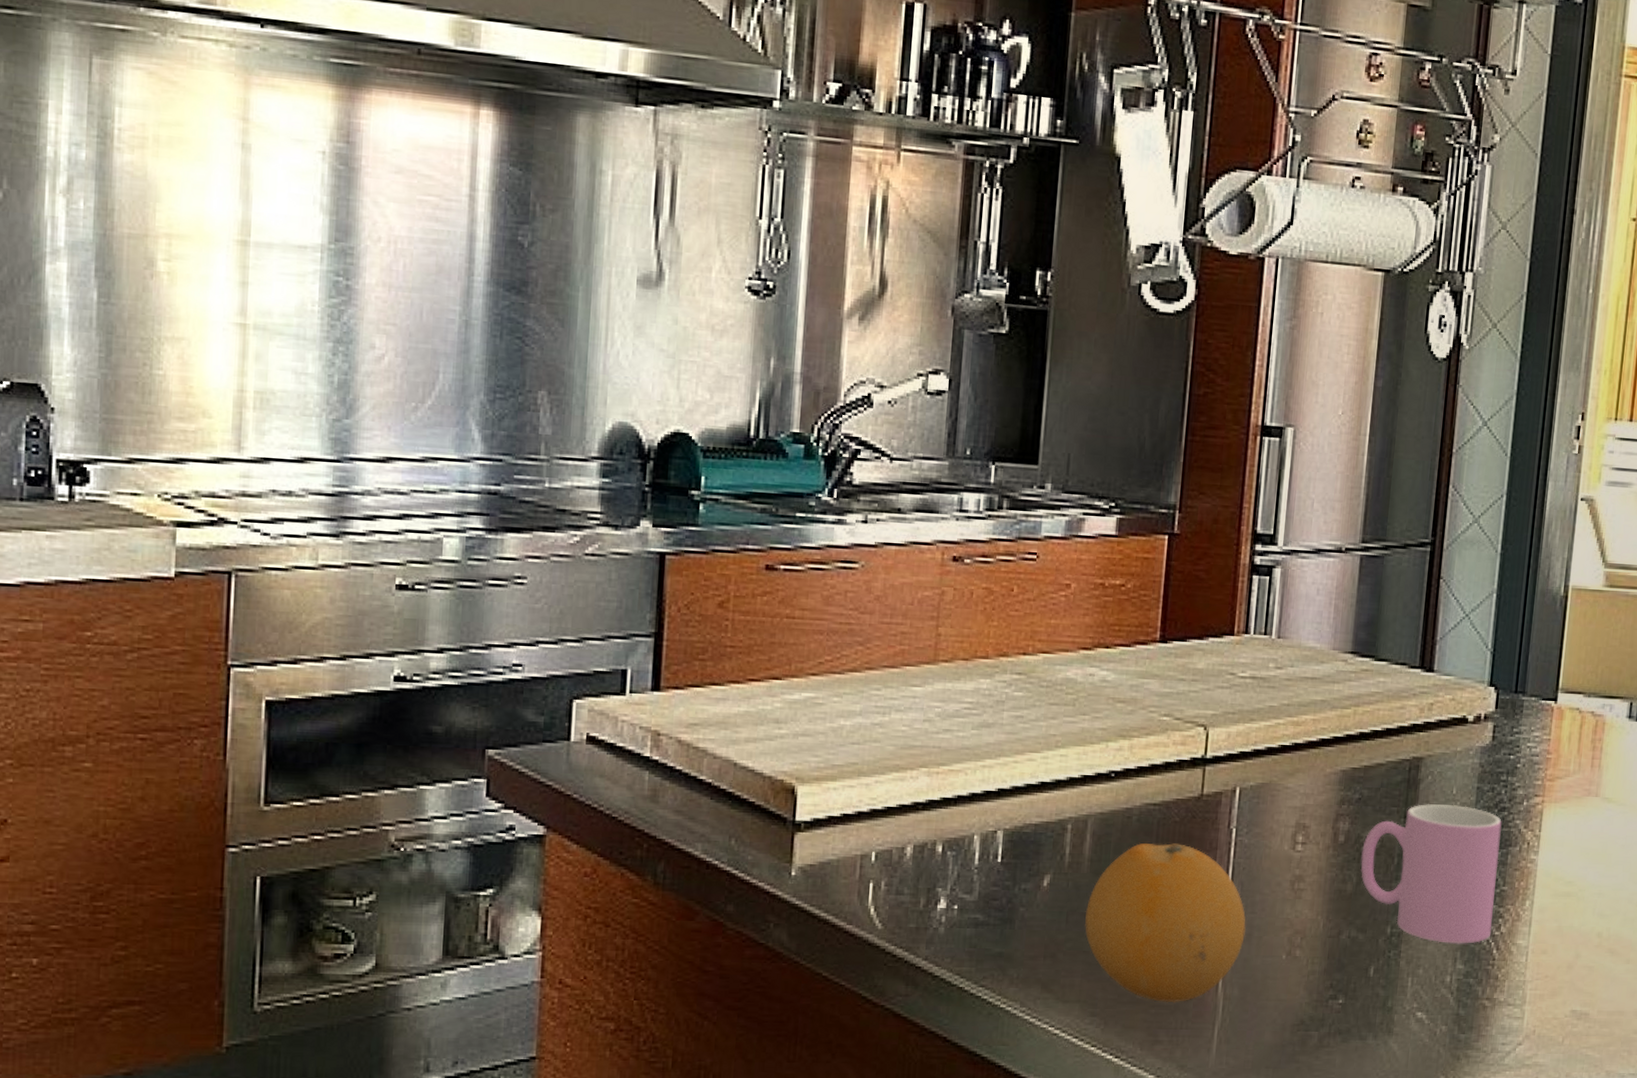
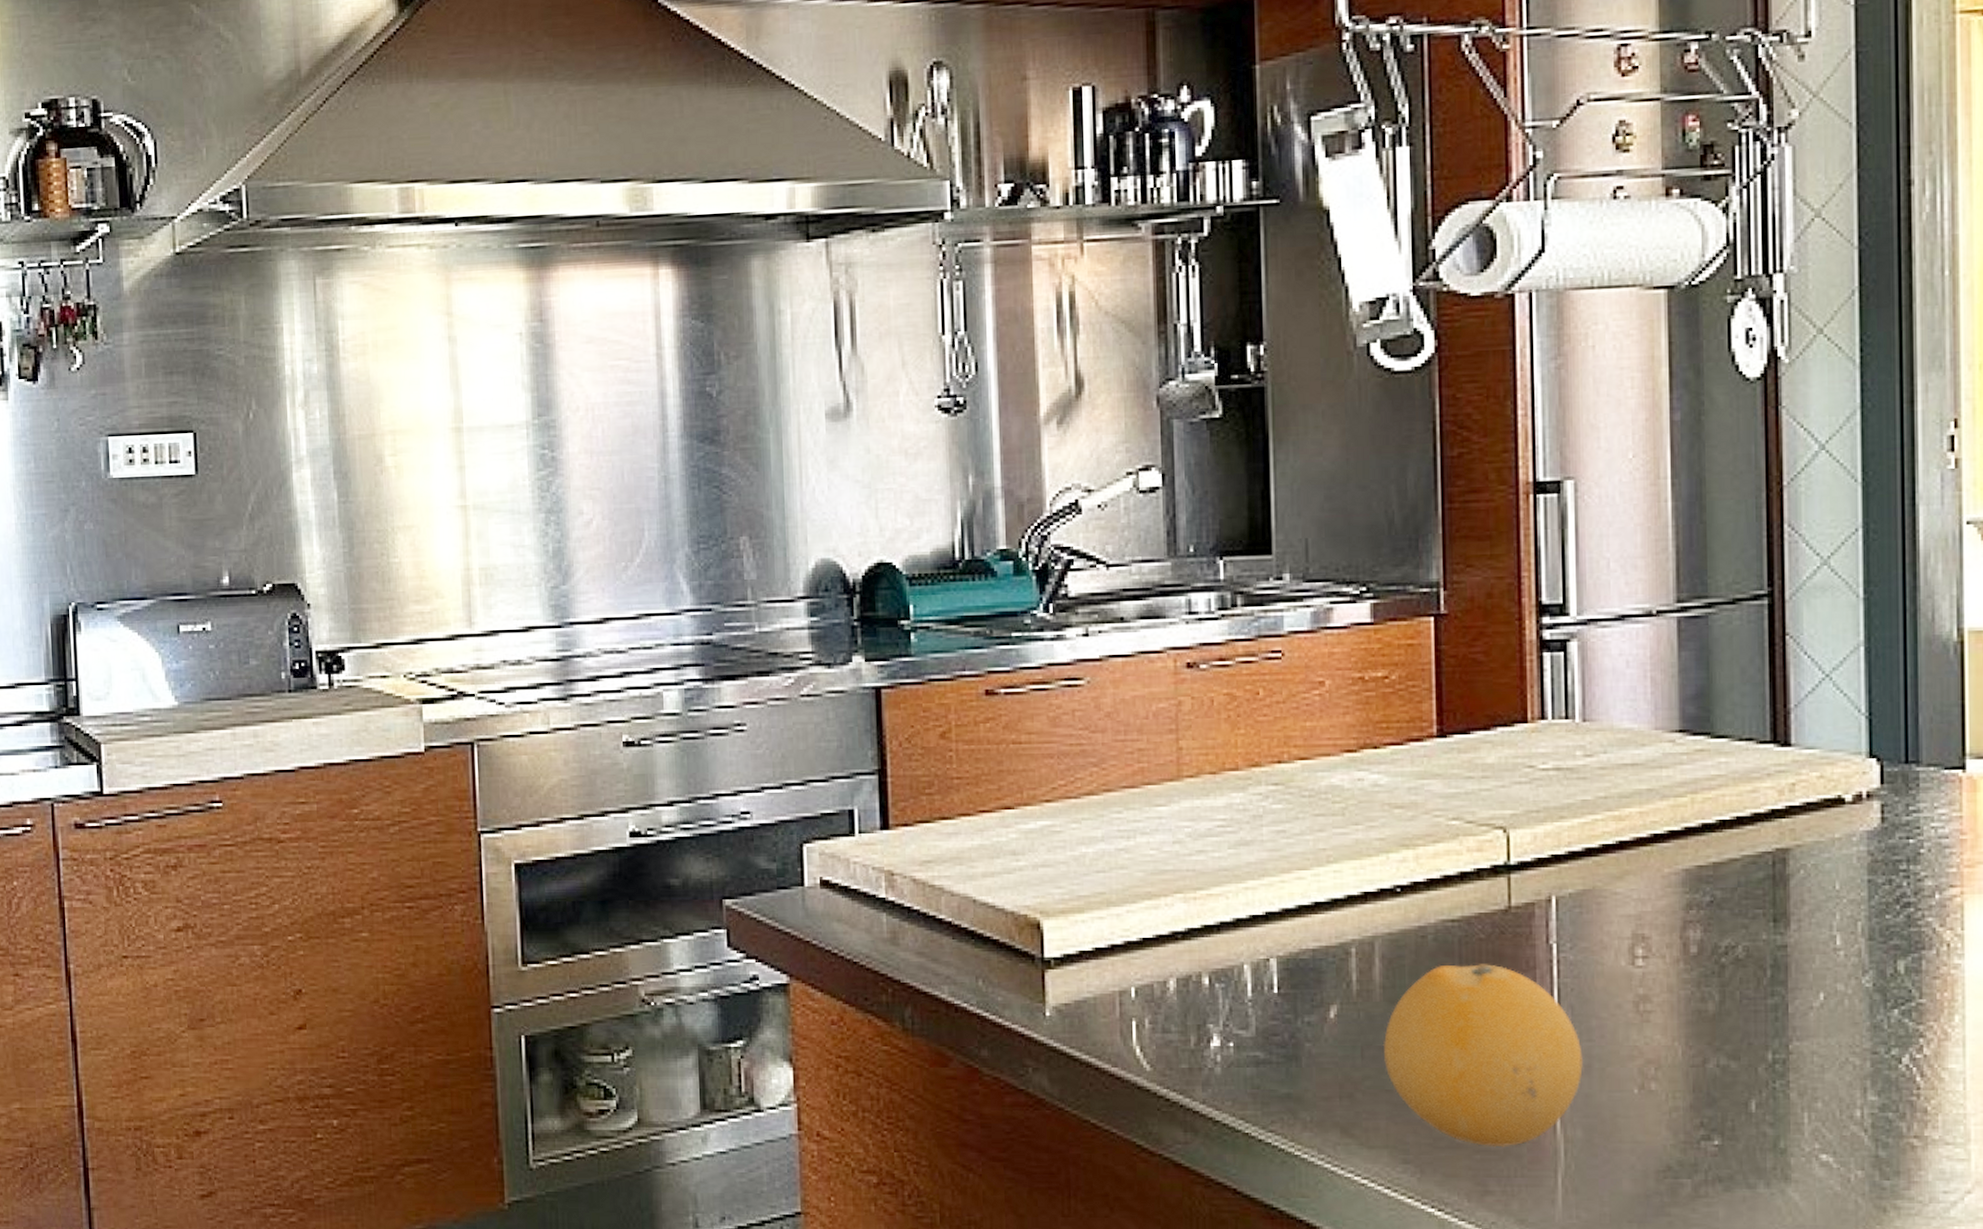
cup: present [1360,804,1502,945] -> none [1722,902,1911,1072]

